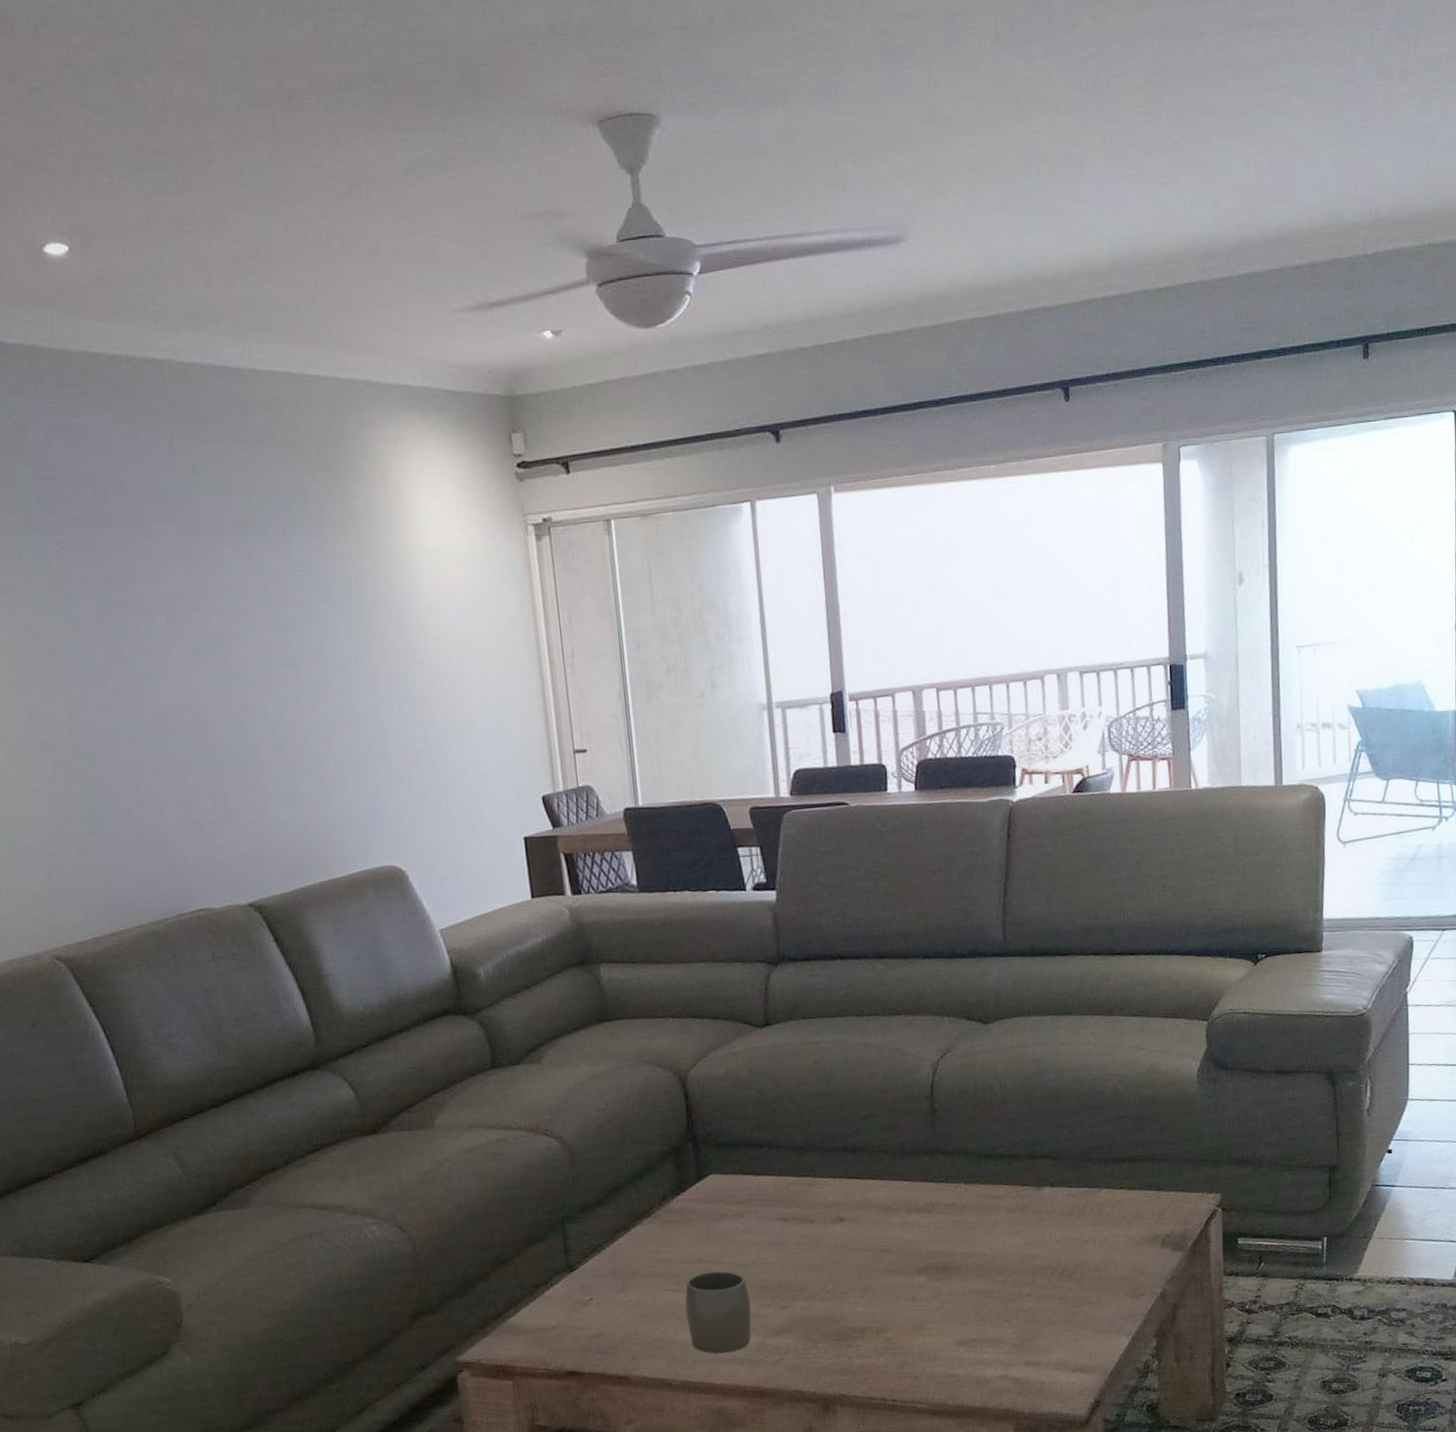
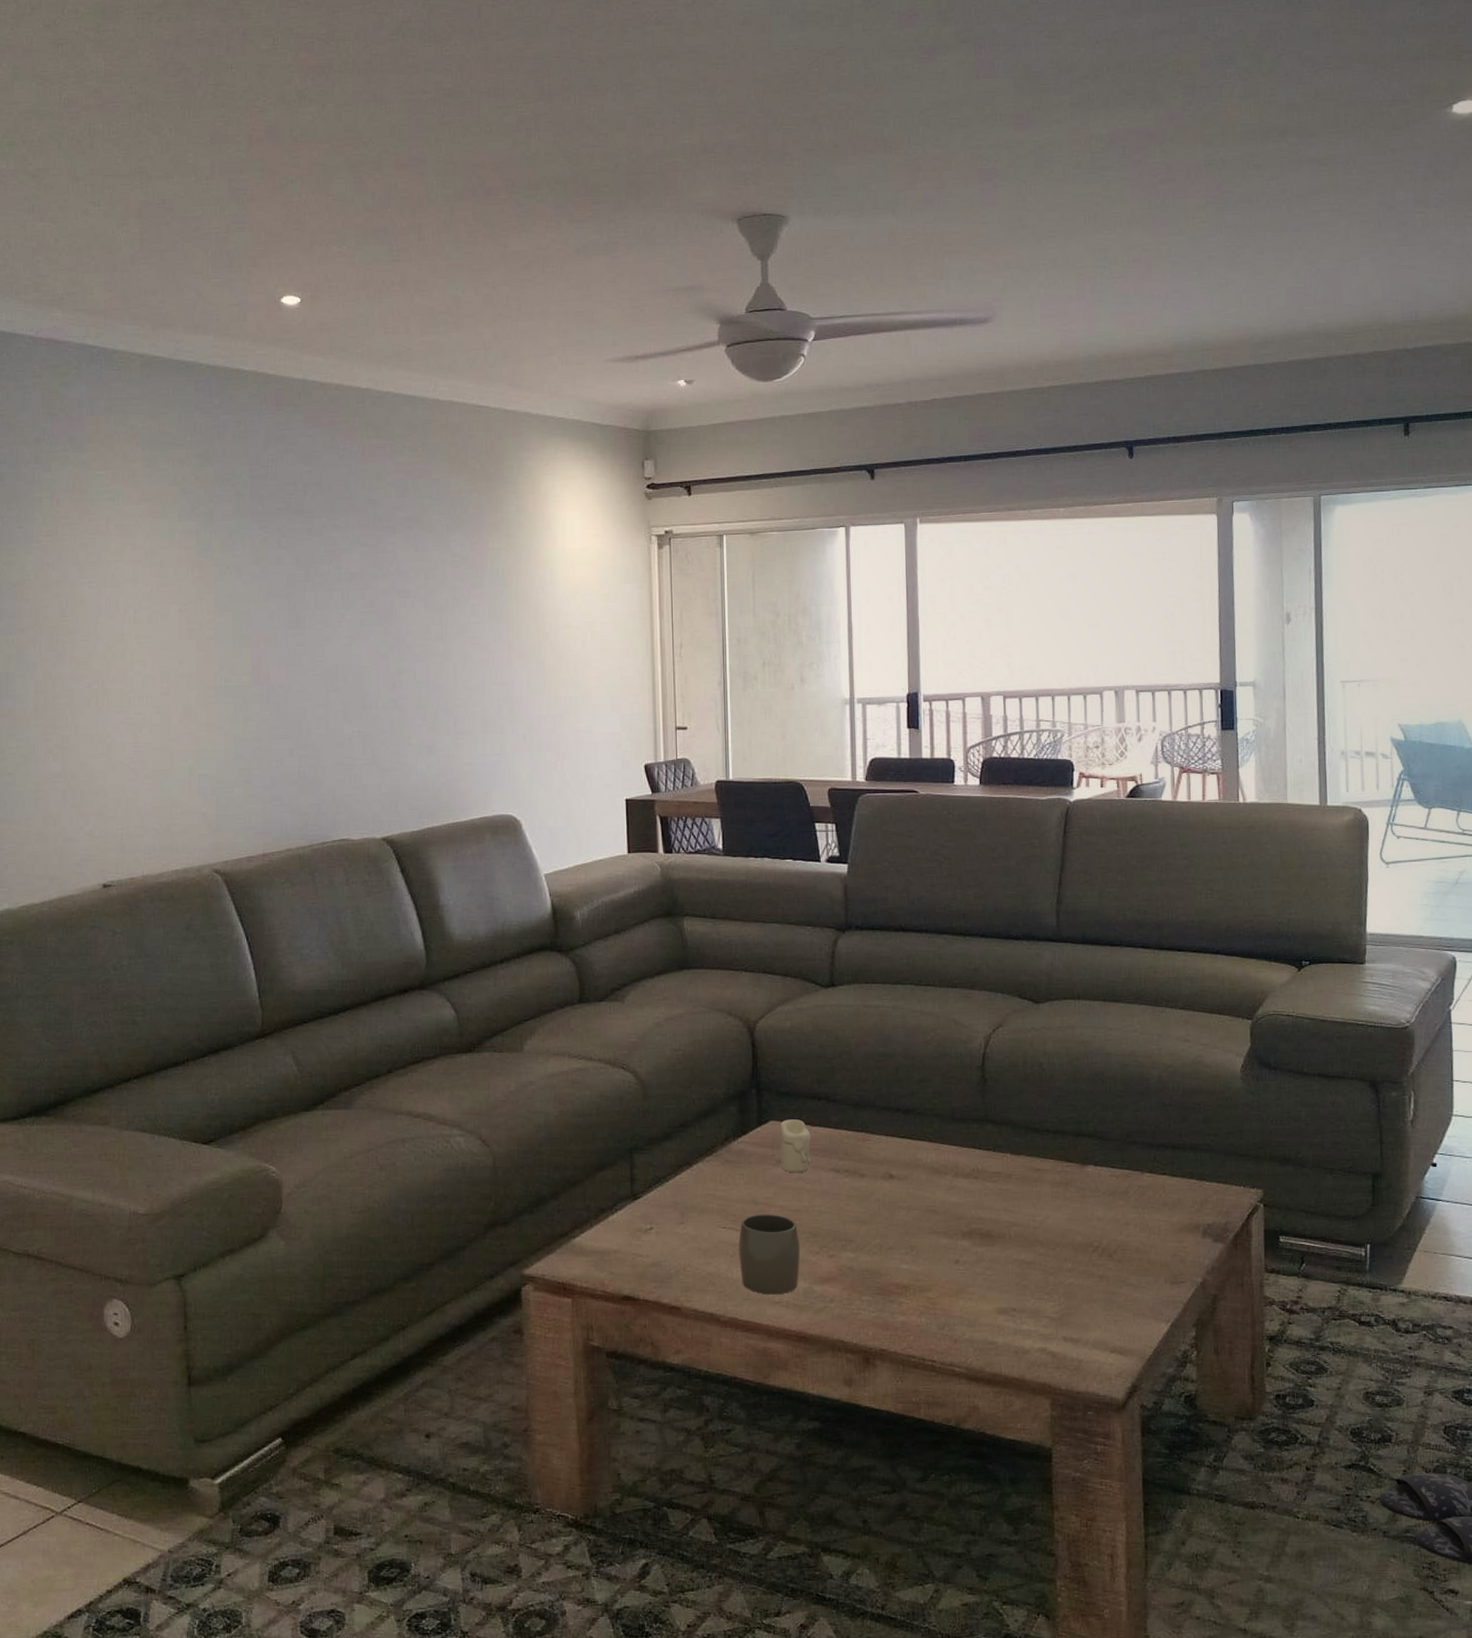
candle: none [720,1170,757,1227] -> present [780,1119,811,1173]

